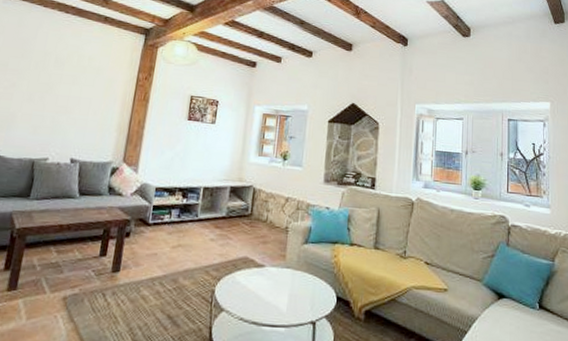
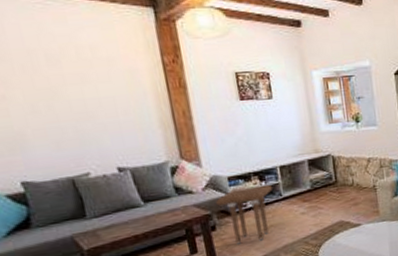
side table: none [138,200,192,259] -> present [216,184,273,245]

